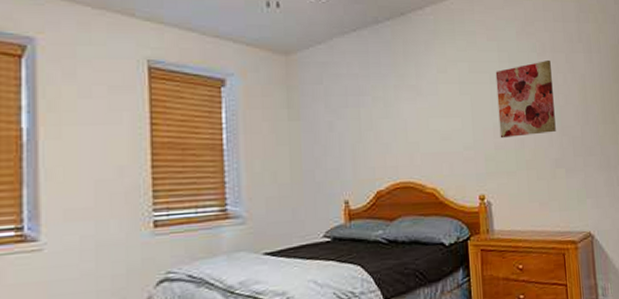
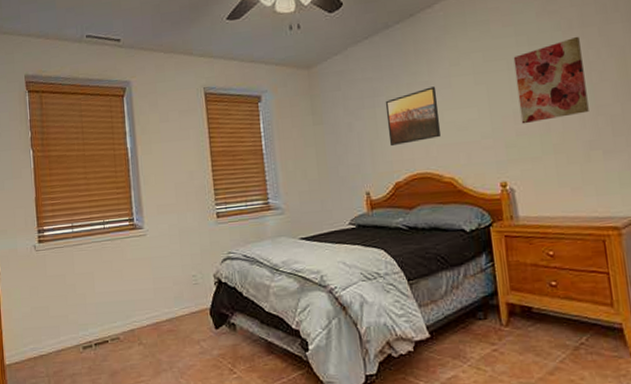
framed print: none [370,92,426,152] -> present [385,86,442,147]

